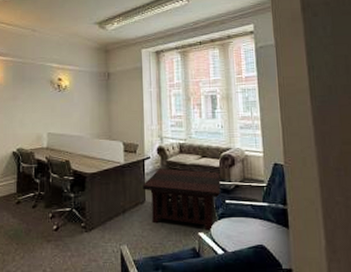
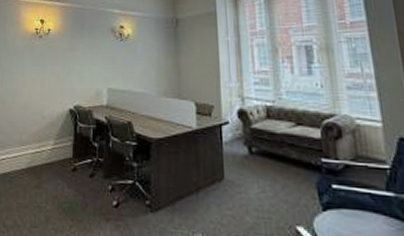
coffee table: present [142,168,221,231] -> none [220,137,325,225]

